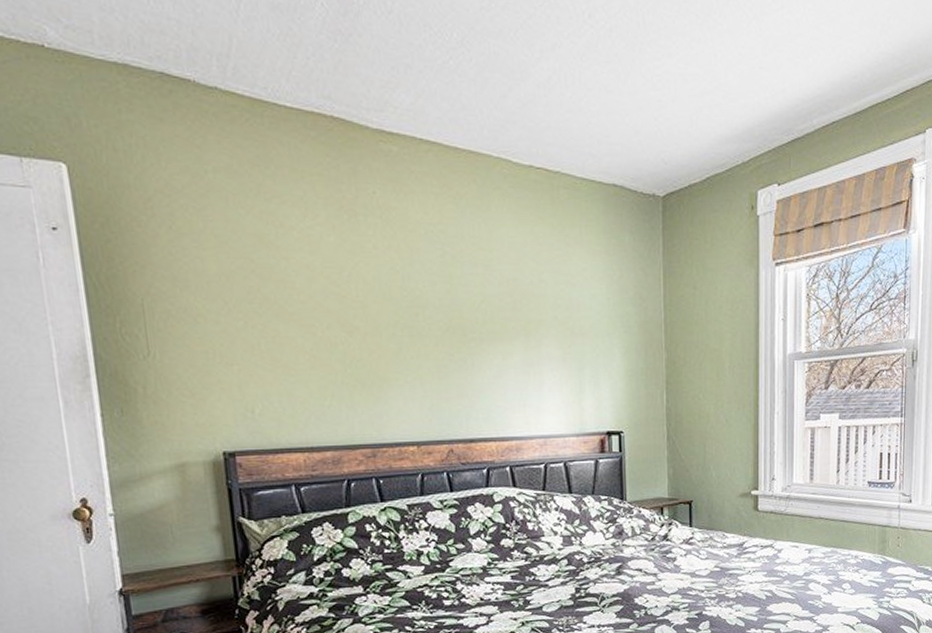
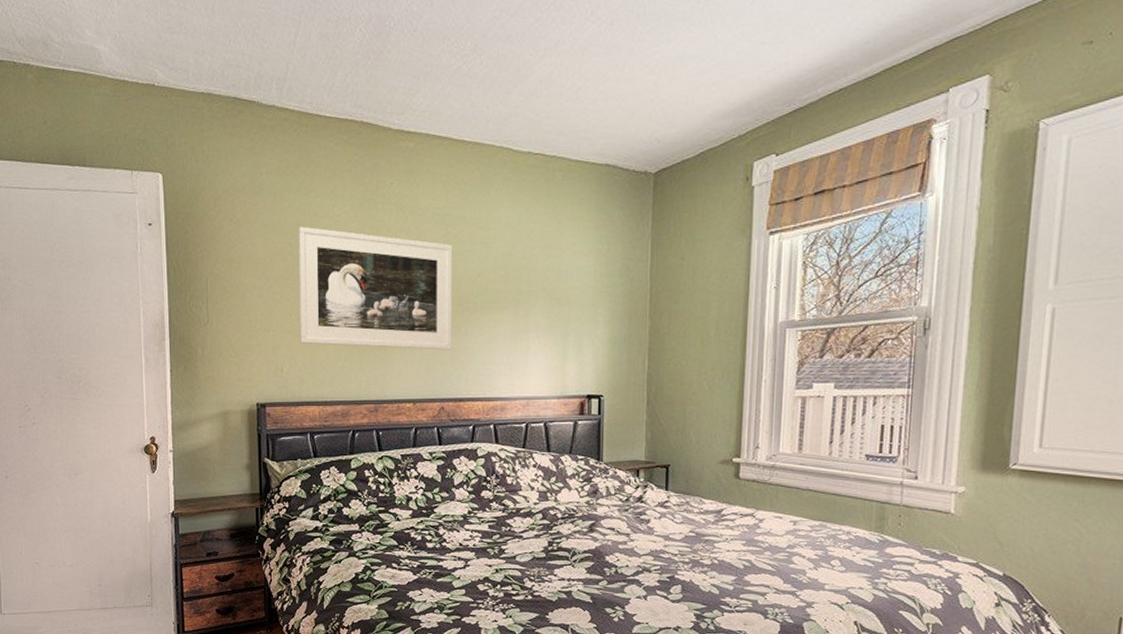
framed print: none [261,238,458,386] -> present [298,226,453,350]

